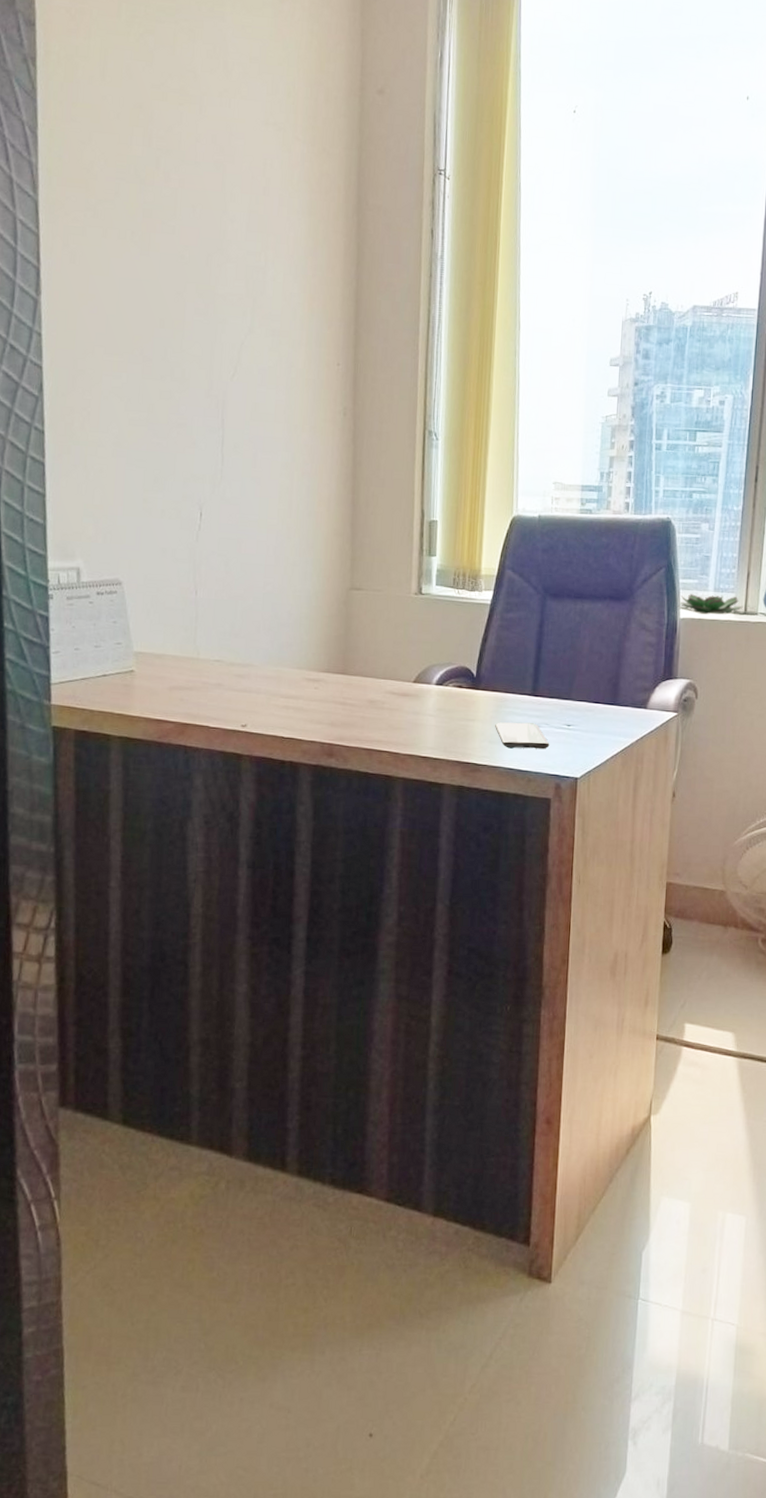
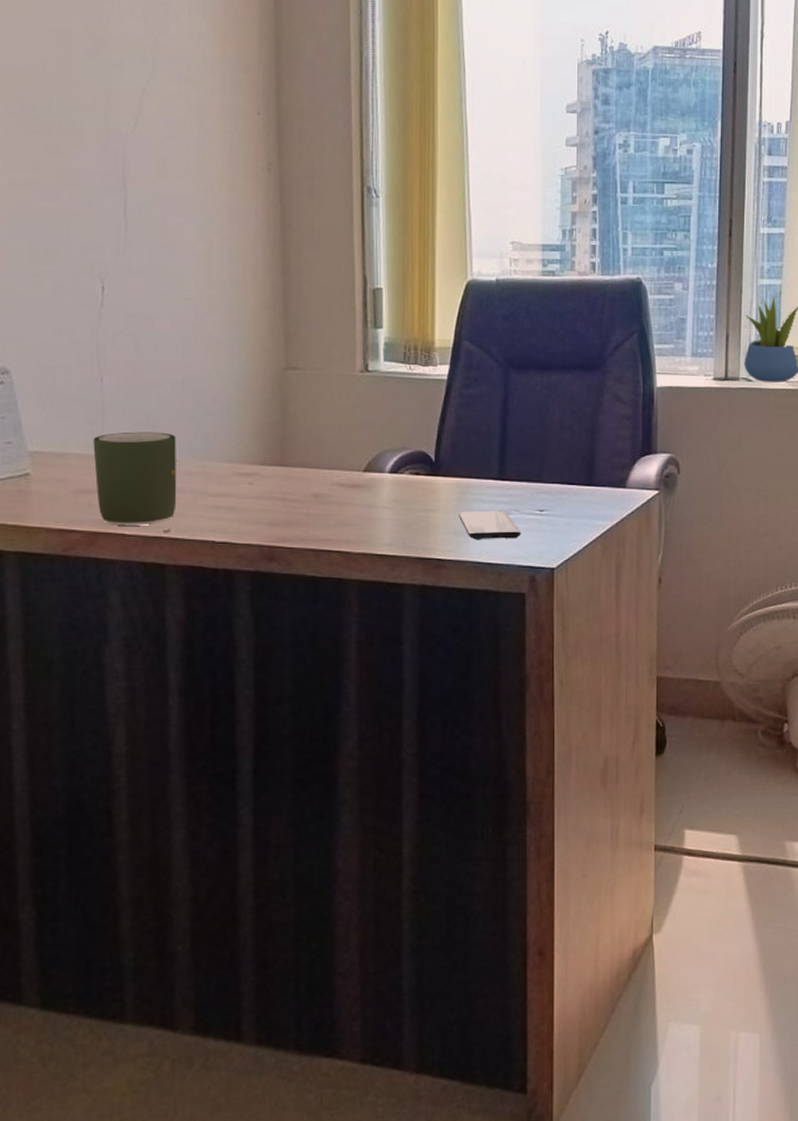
mug: none [186,638,256,720] -> present [93,431,177,525]
succulent plant: present [677,594,743,615] -> none [653,360,724,382]

